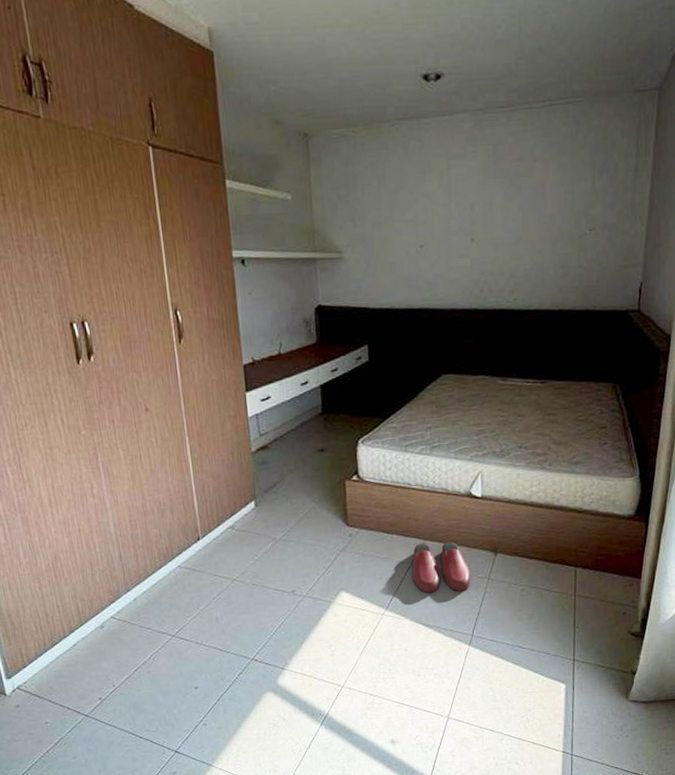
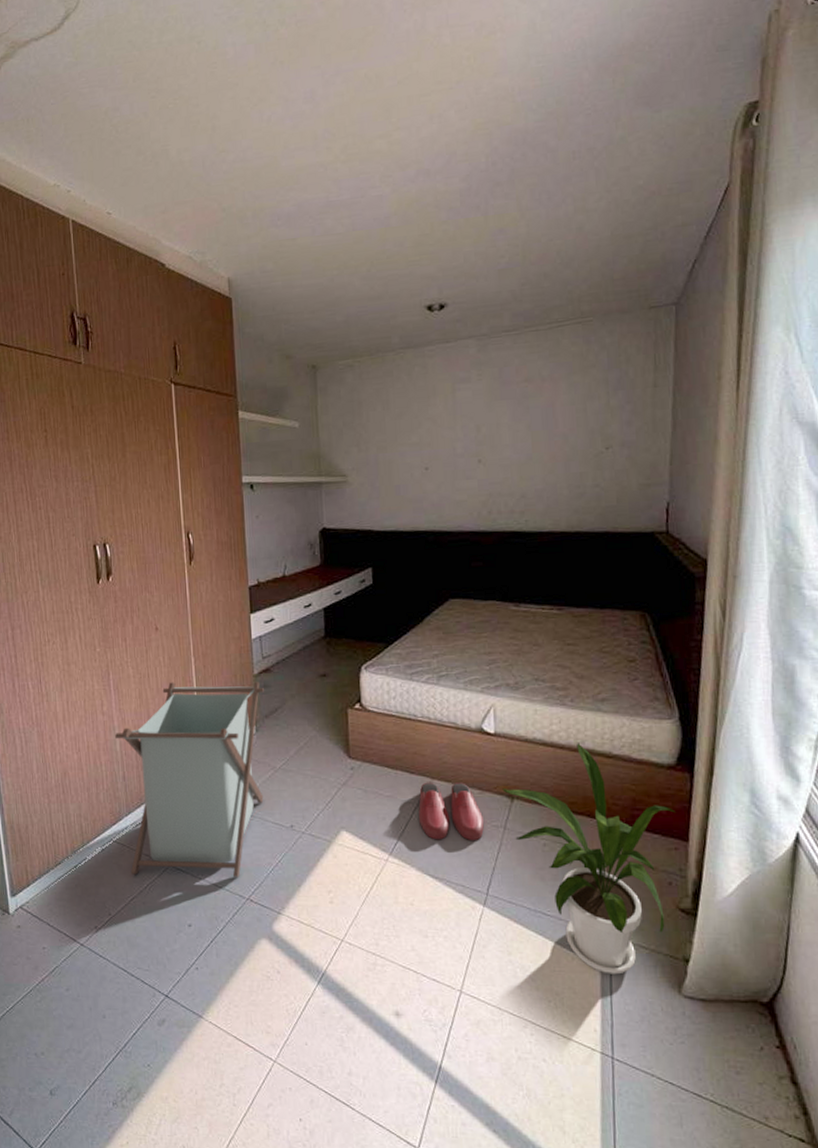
laundry basket: none [107,458,265,647] -> present [114,682,264,877]
house plant: none [487,501,632,691] -> present [502,743,675,975]

